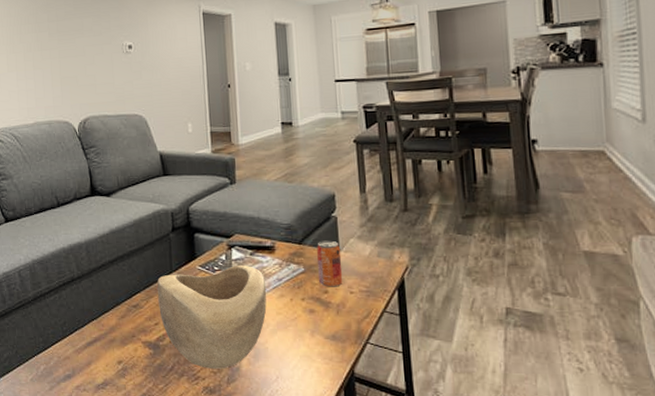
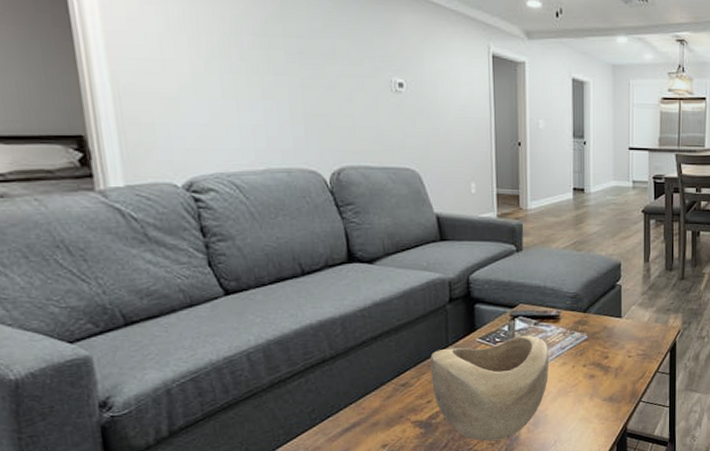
beverage can: present [317,240,343,287] -> none [601,308,623,353]

